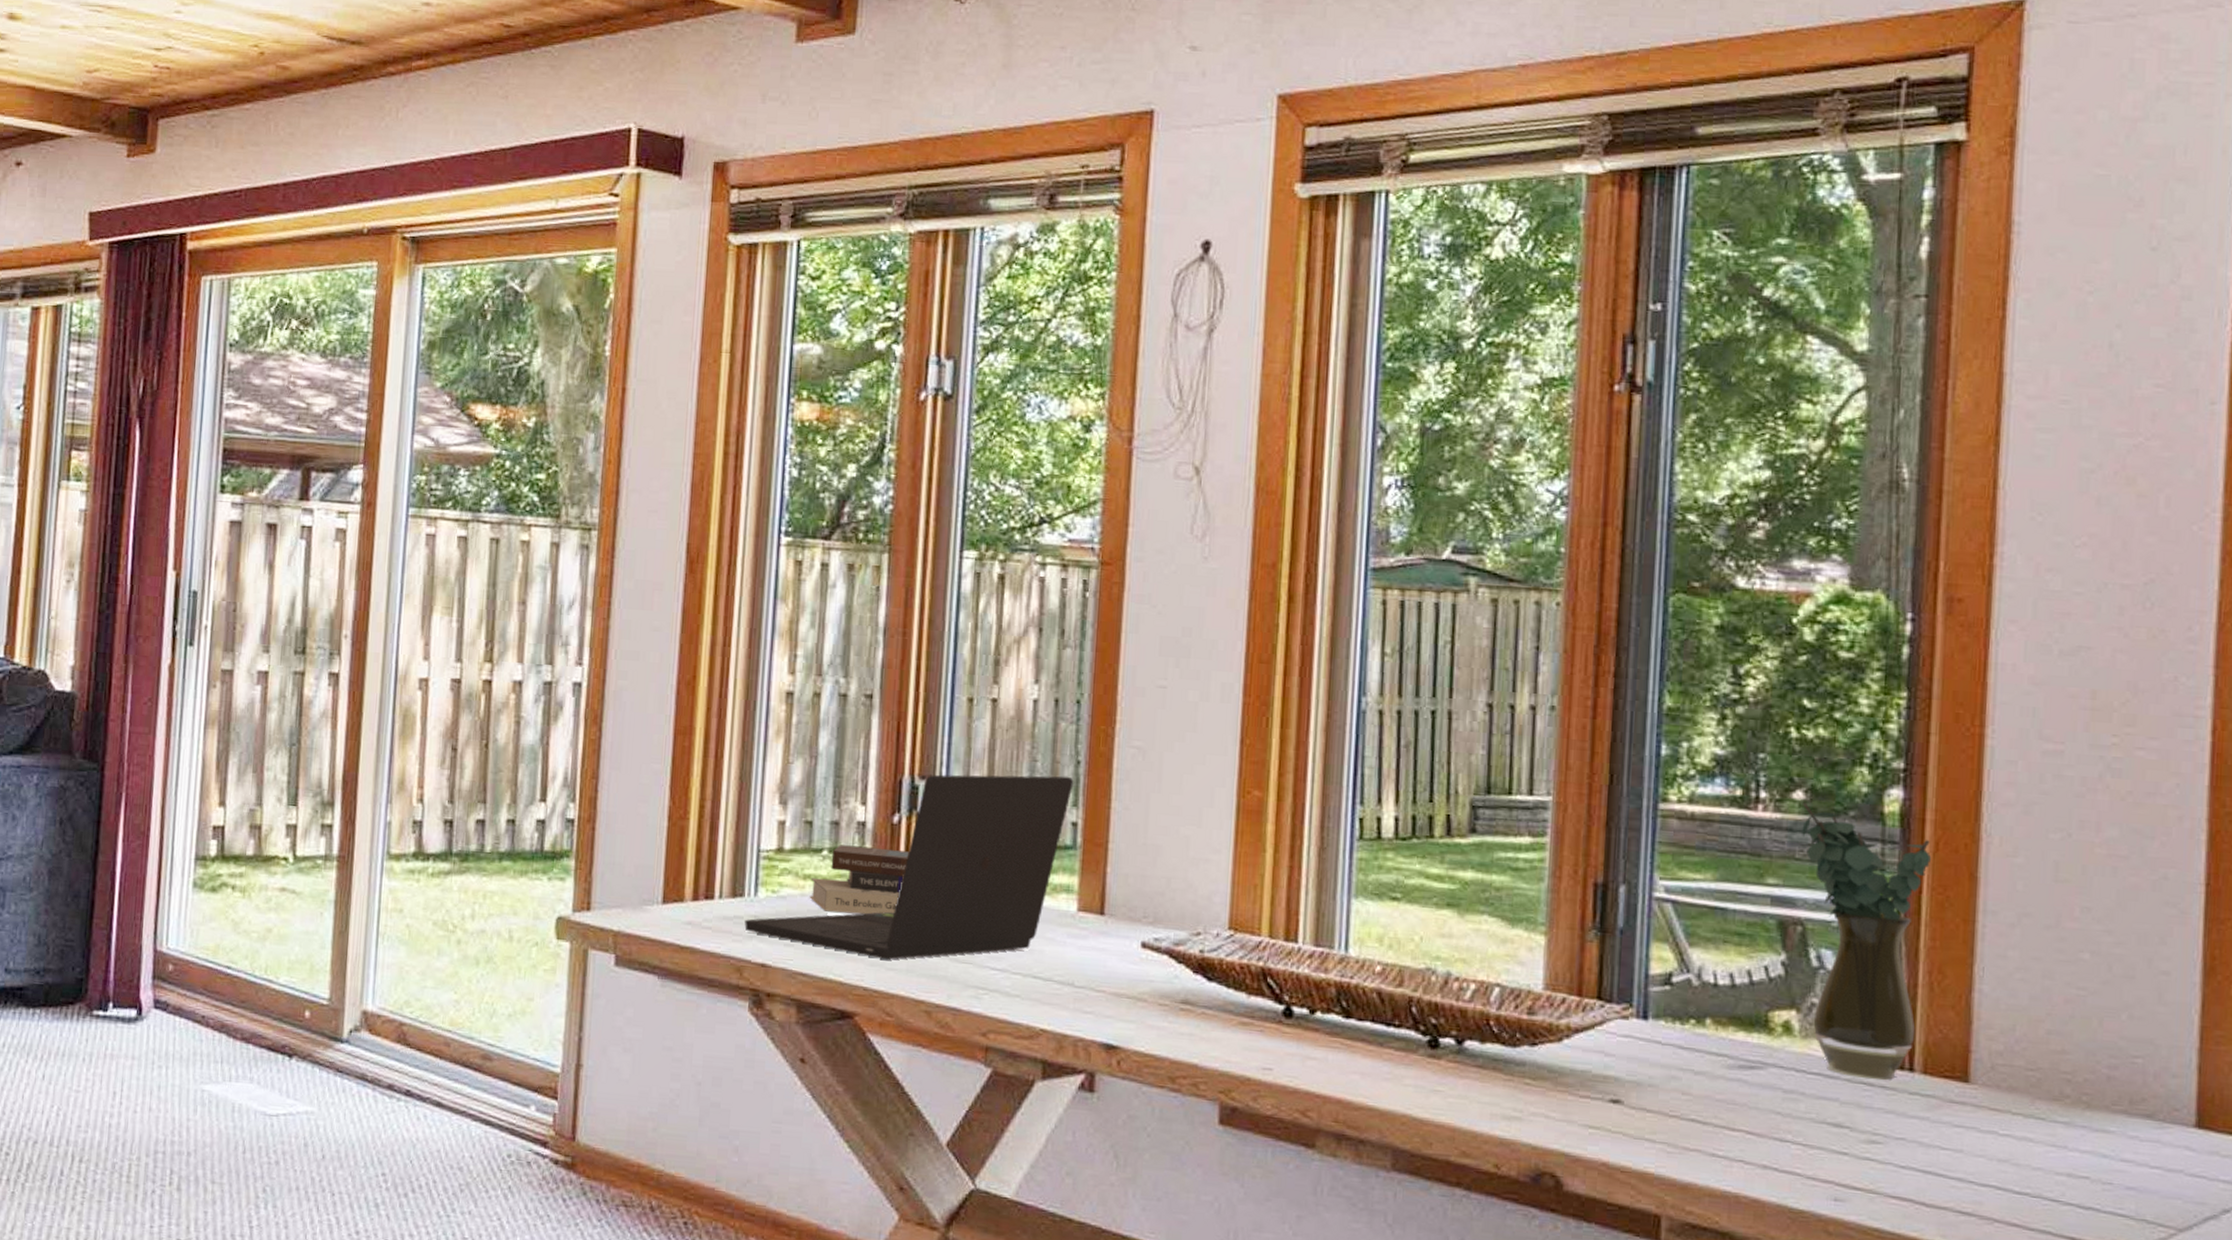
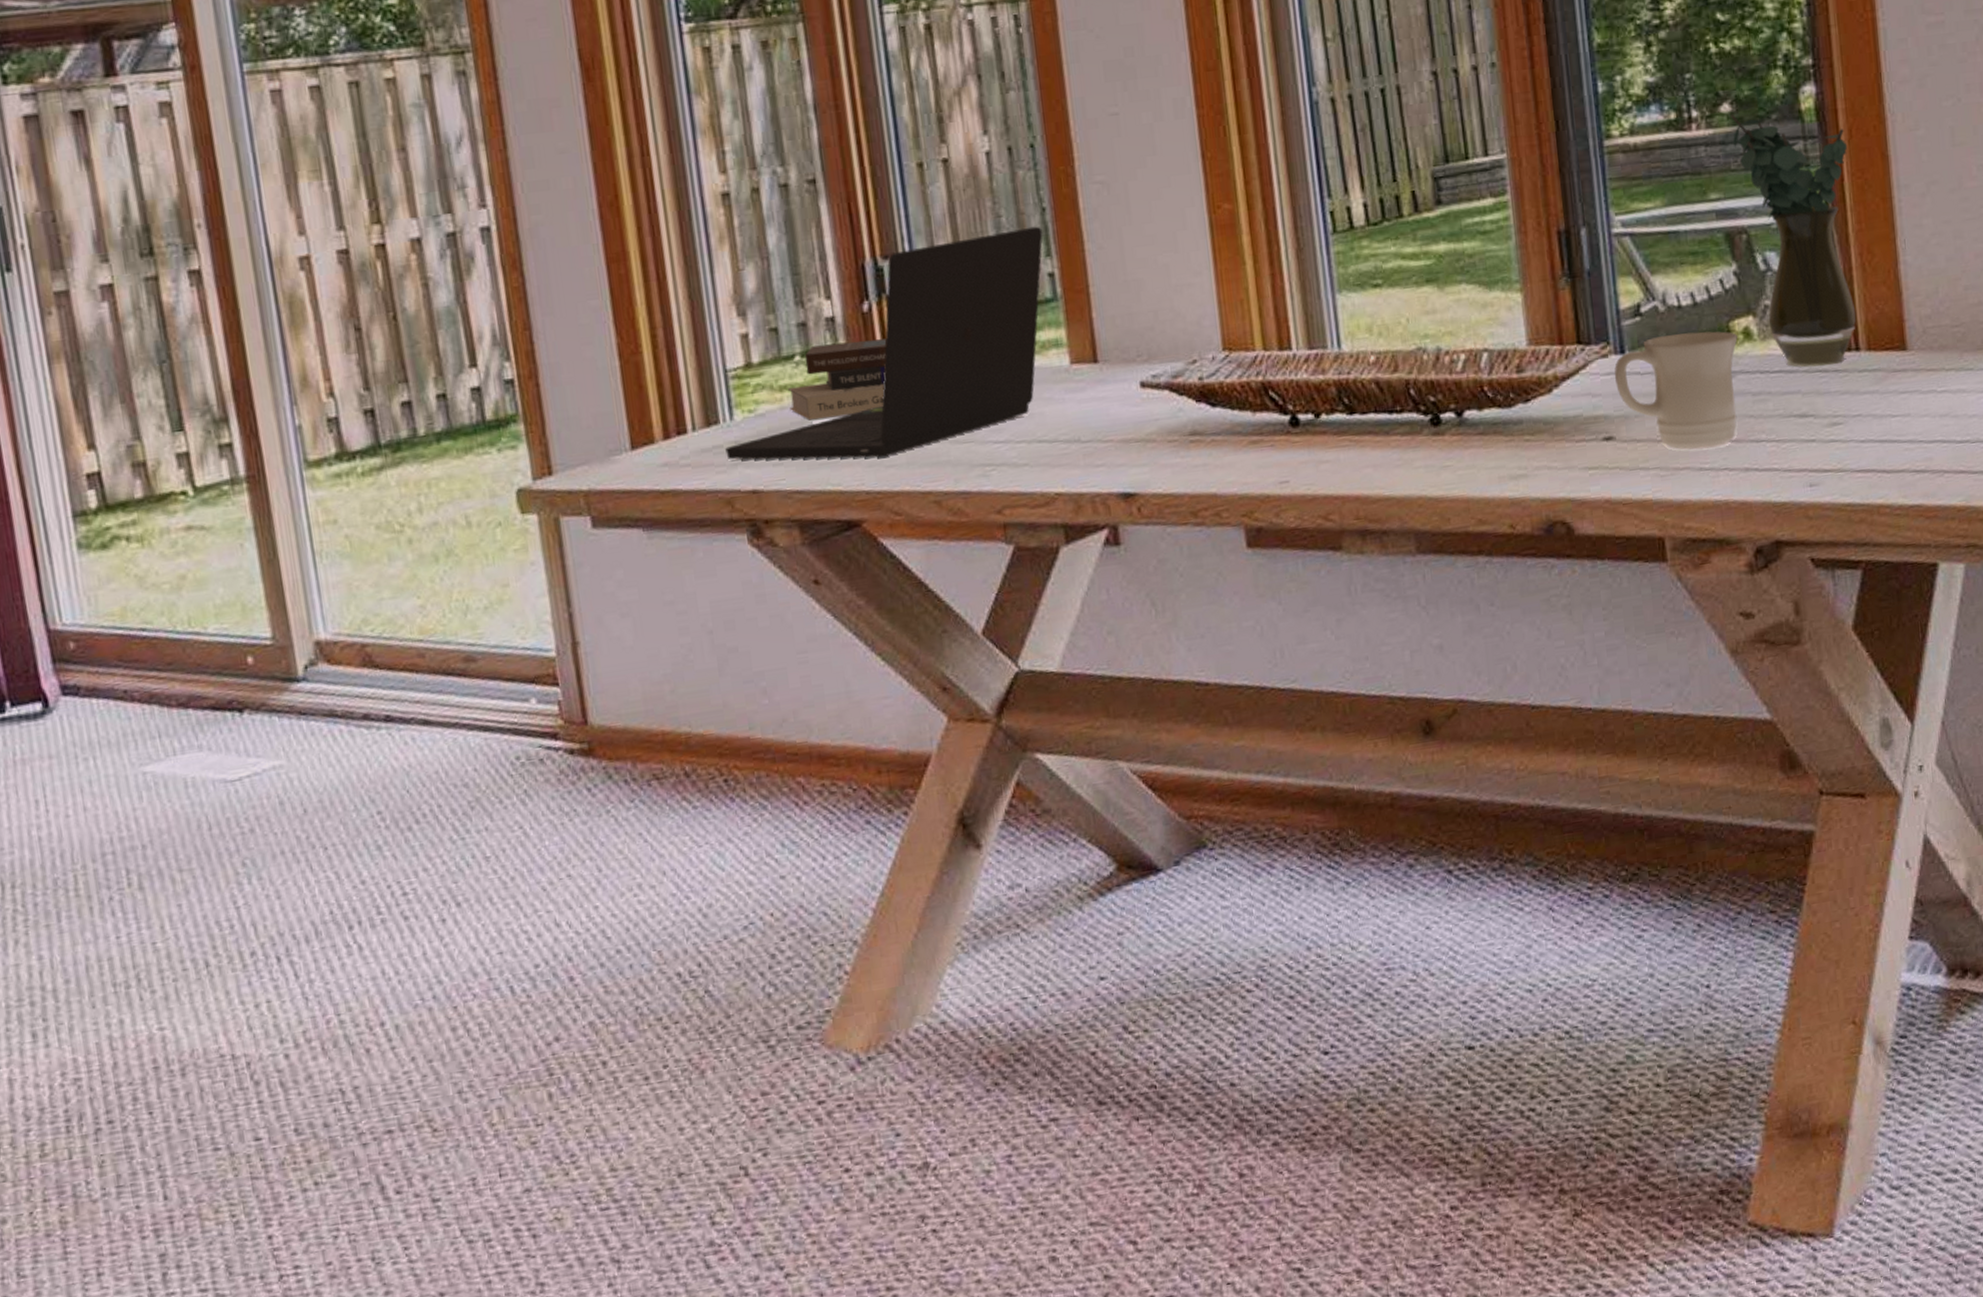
mug: none [1632,1010,1776,1137] -> present [1614,331,1738,450]

